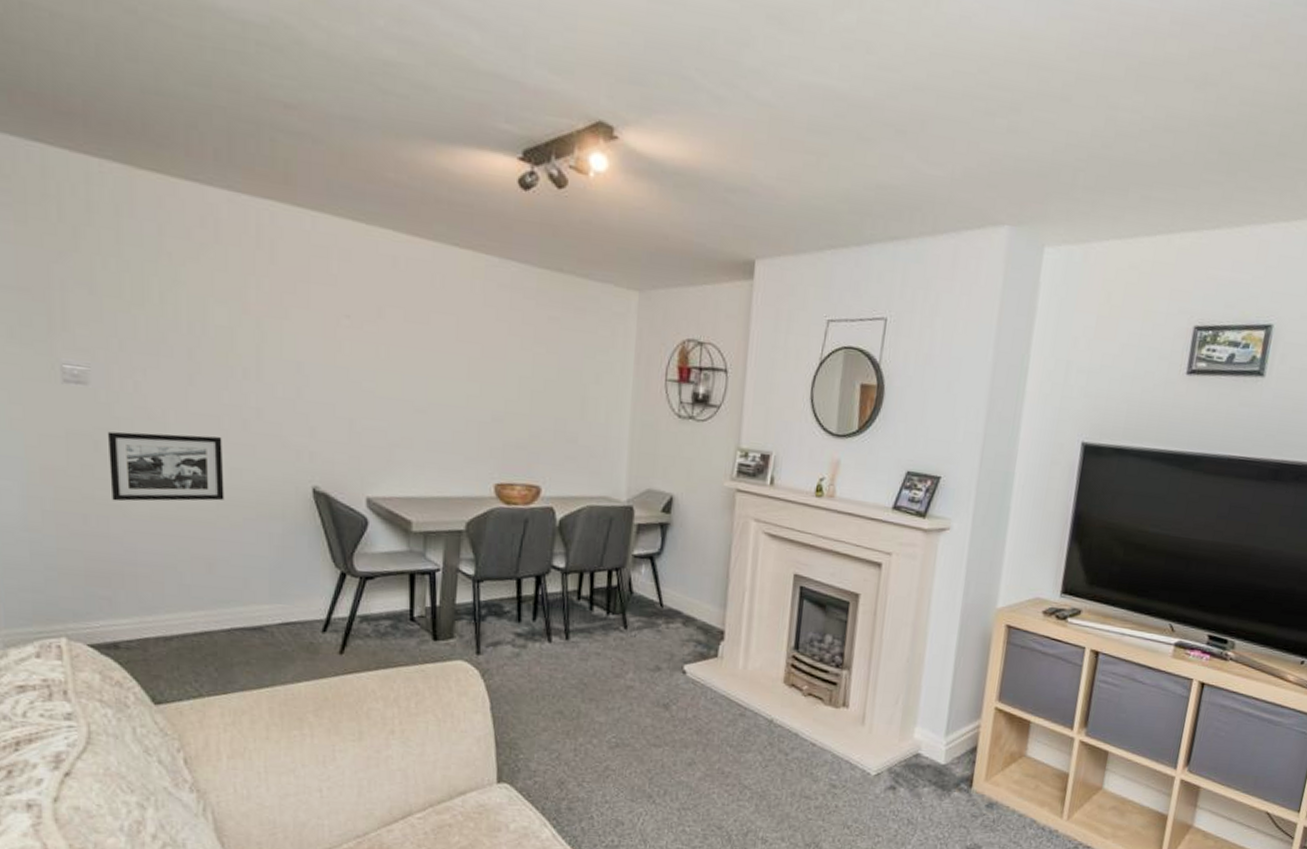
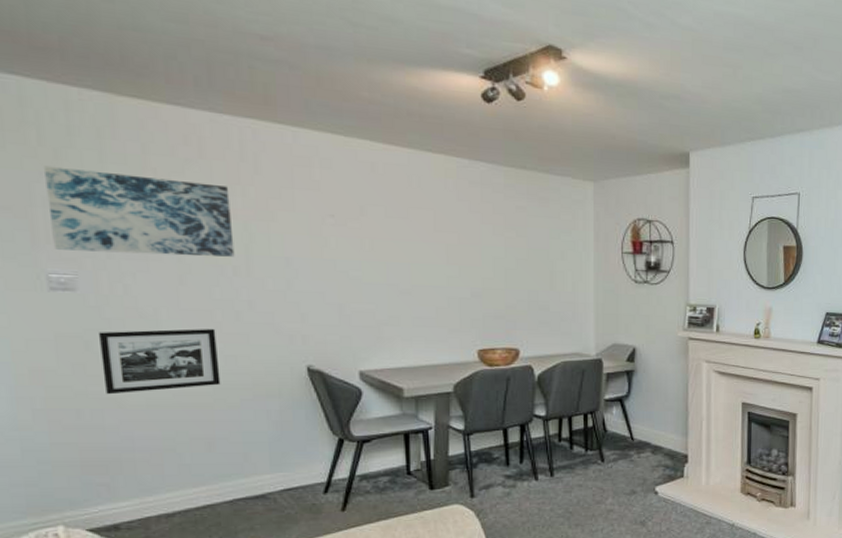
wall art: none [63,244,245,358] -> present [44,165,235,257]

